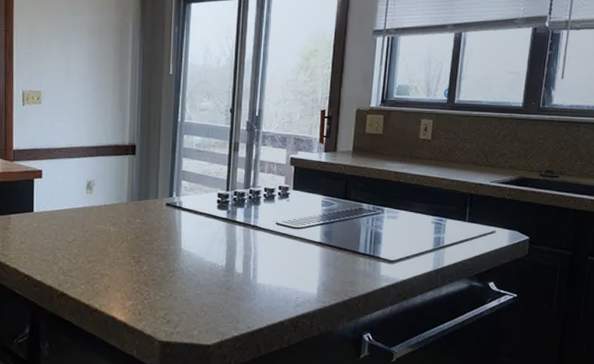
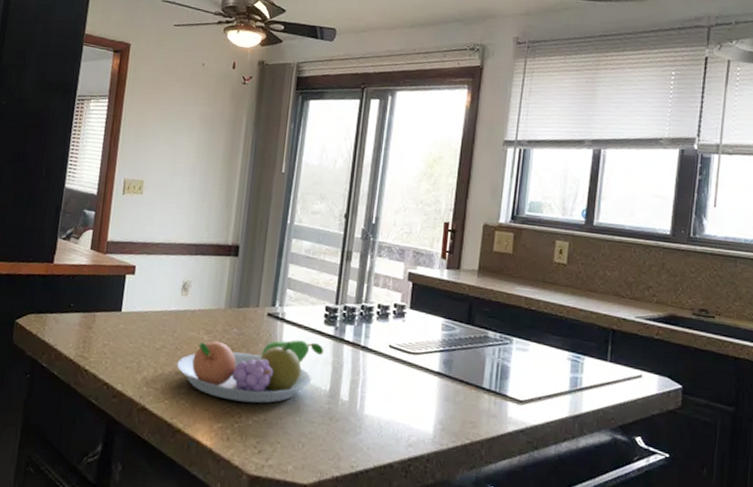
fruit bowl: none [89,224,219,282] -> present [177,340,324,403]

